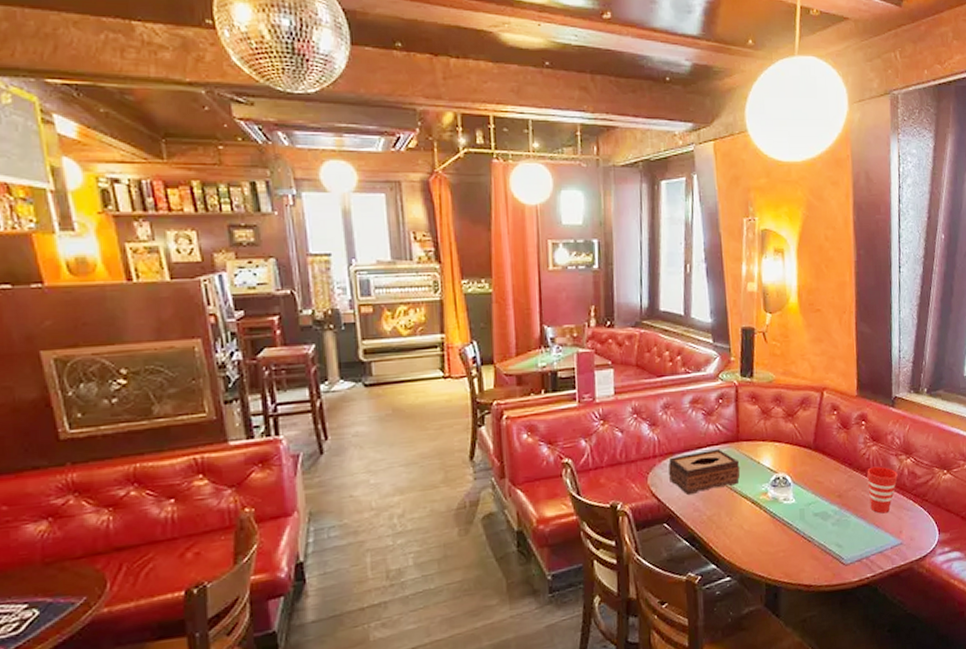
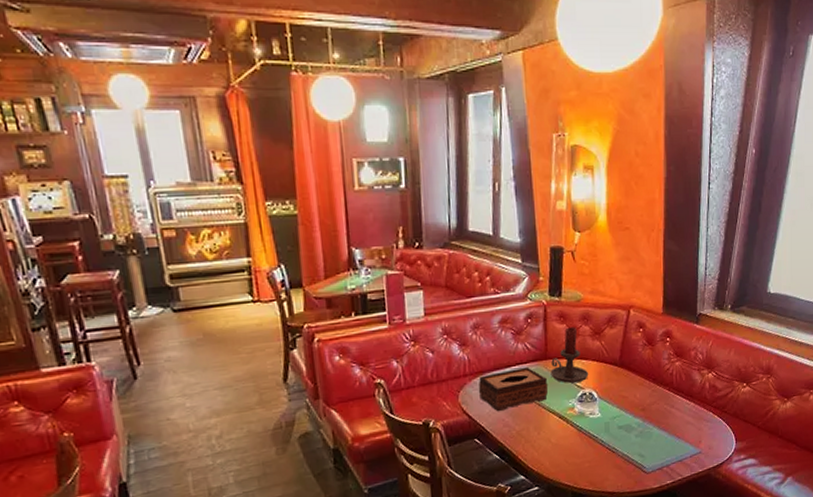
candle holder: none [742,408,783,467] -> present [550,326,589,383]
cup: present [867,466,898,514] -> none [670,380,699,425]

